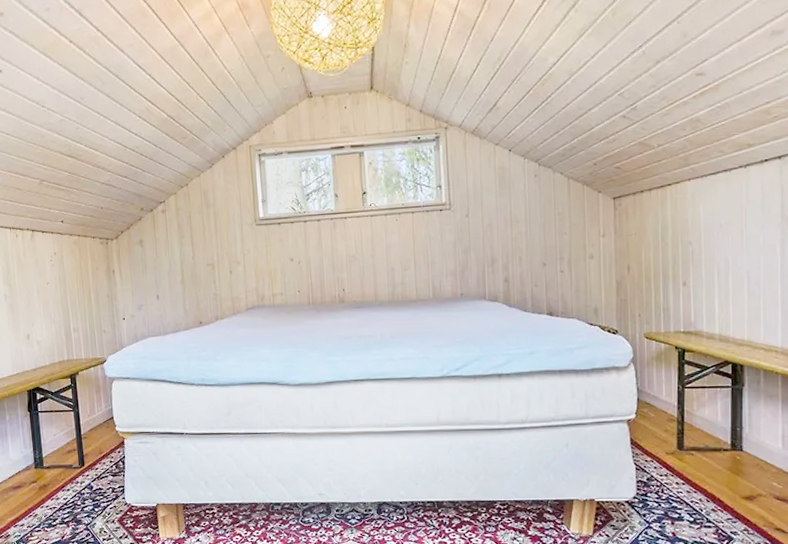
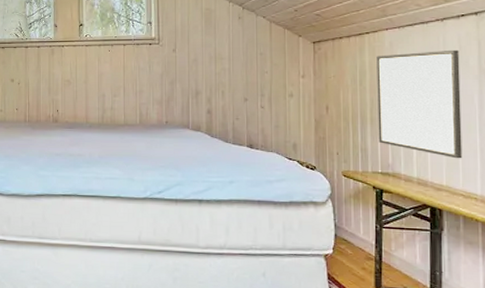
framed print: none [679,197,764,312] -> present [376,49,463,159]

